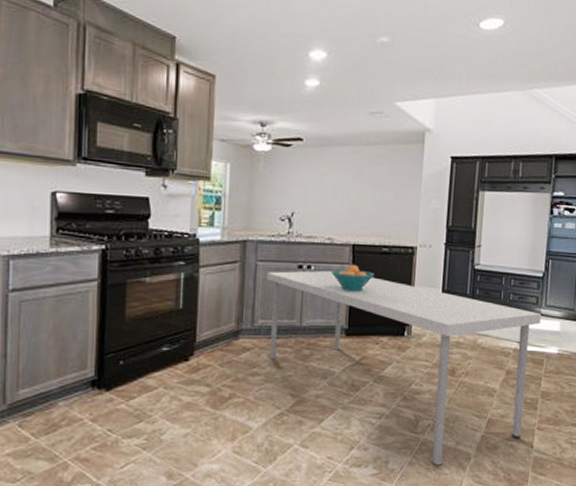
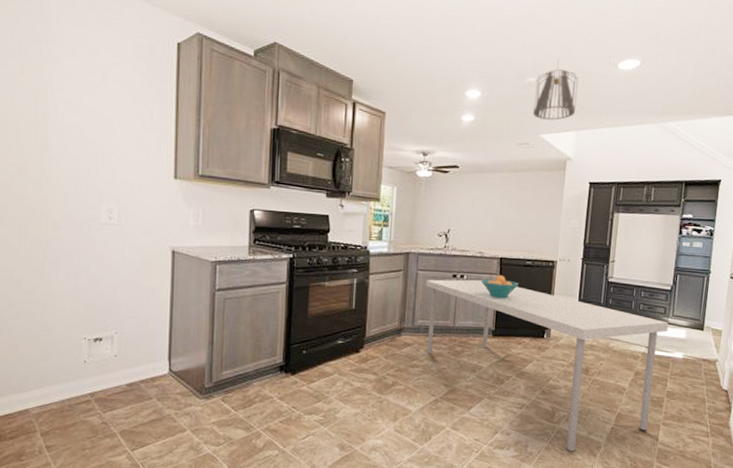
pendant light: none [386,17,437,86] -> present [532,59,579,120]

